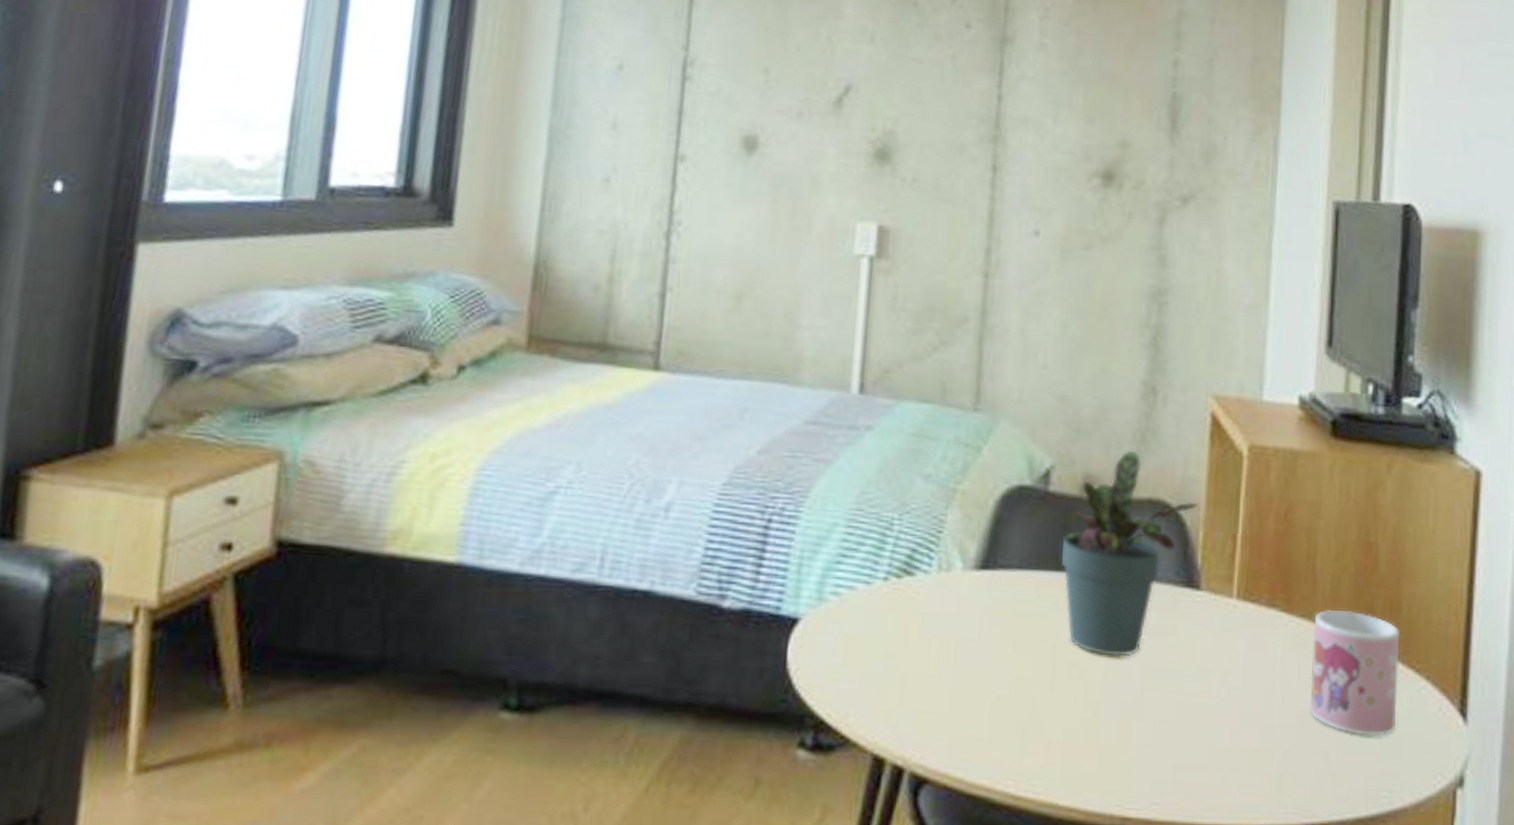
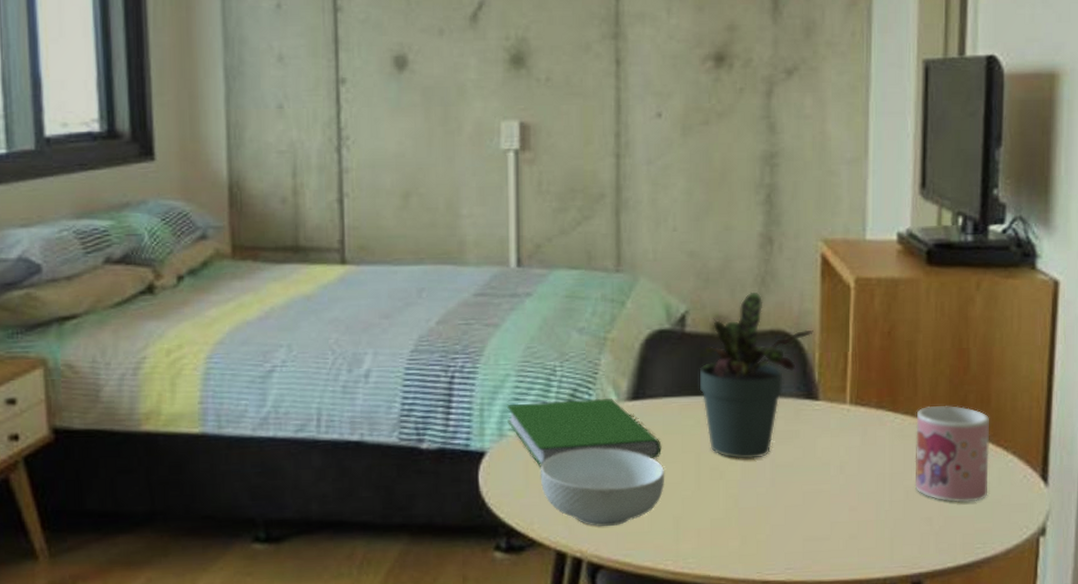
hardcover book: none [829,560,1011,645] -> present [506,398,662,467]
cereal bowl: none [862,625,1013,729] -> present [540,448,665,527]

